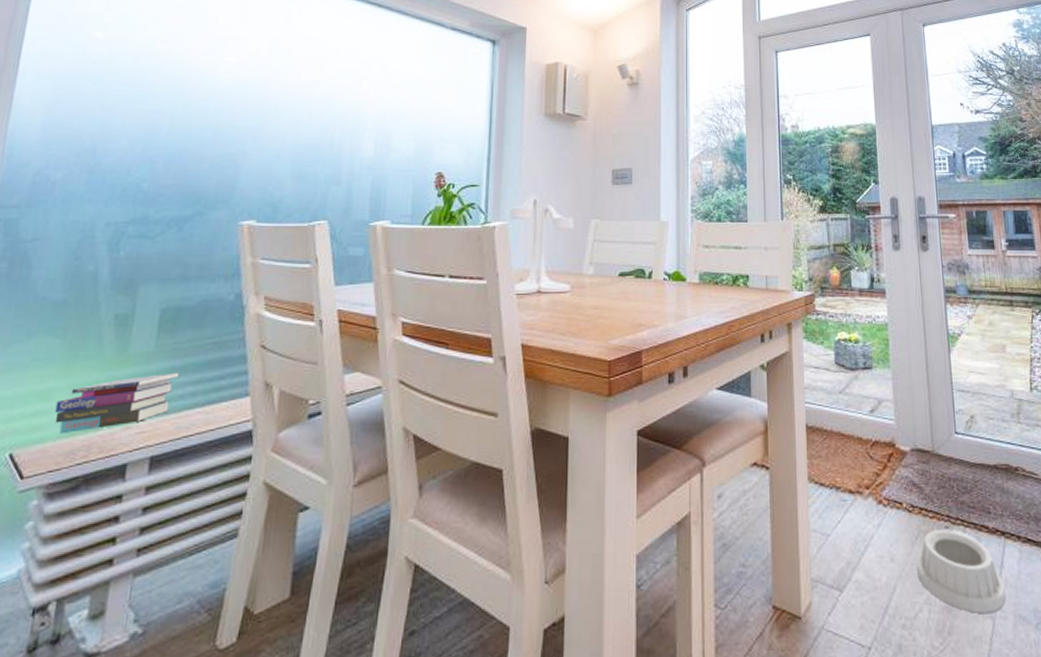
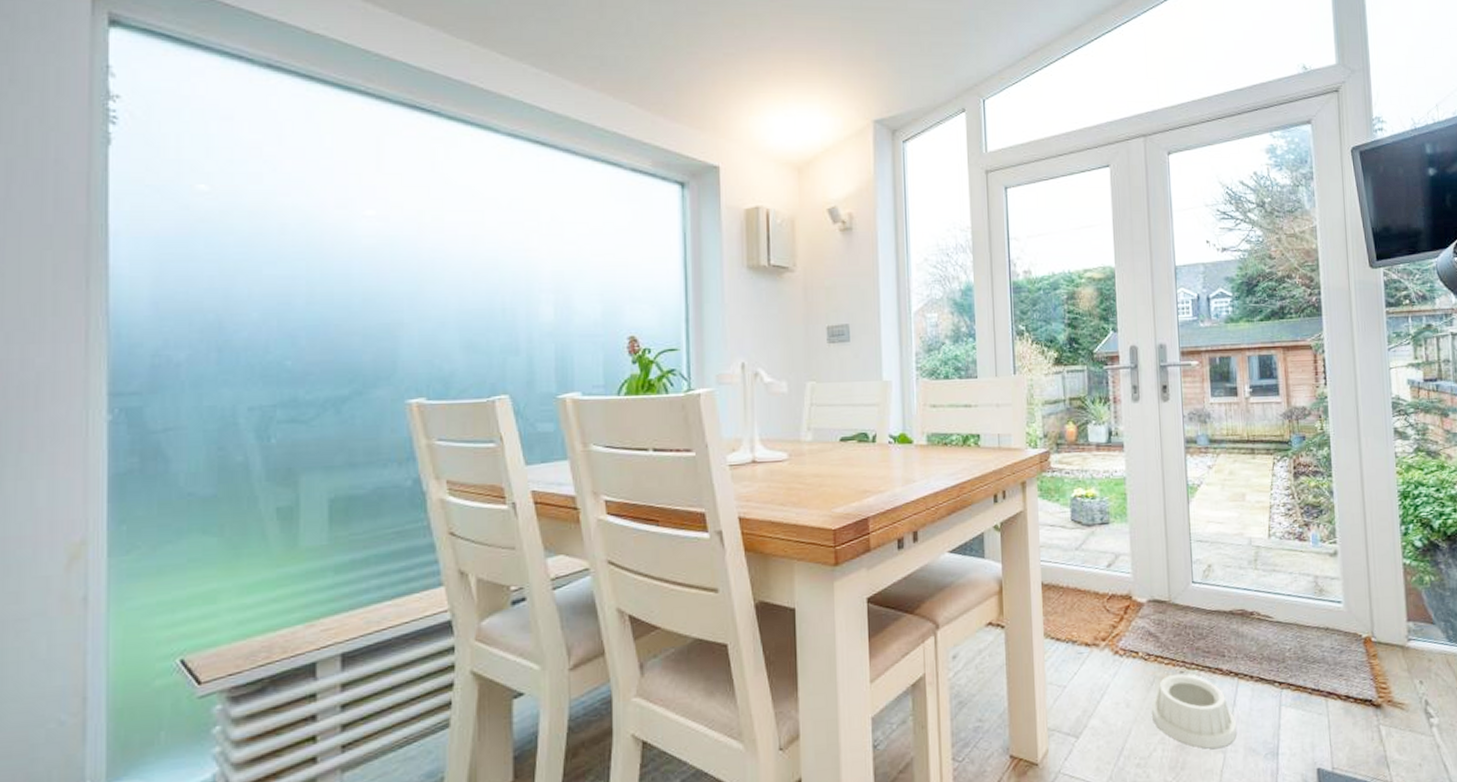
books: present [54,372,180,435] -> none [224,565,361,637]

